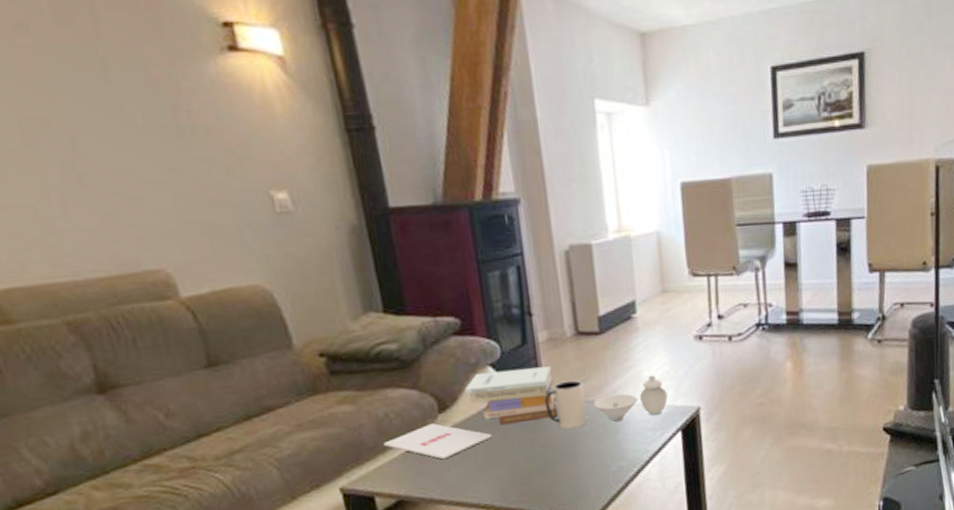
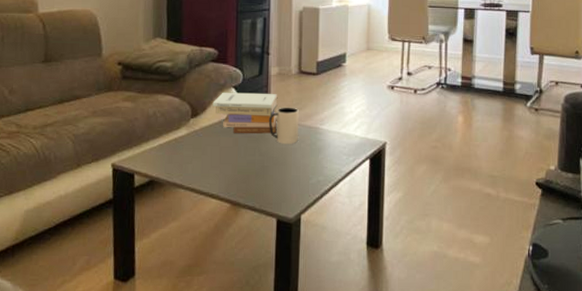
magazine: present [382,423,492,460] -> none [148,125,226,154]
decorative bowl: present [592,375,668,422] -> none [304,111,362,144]

